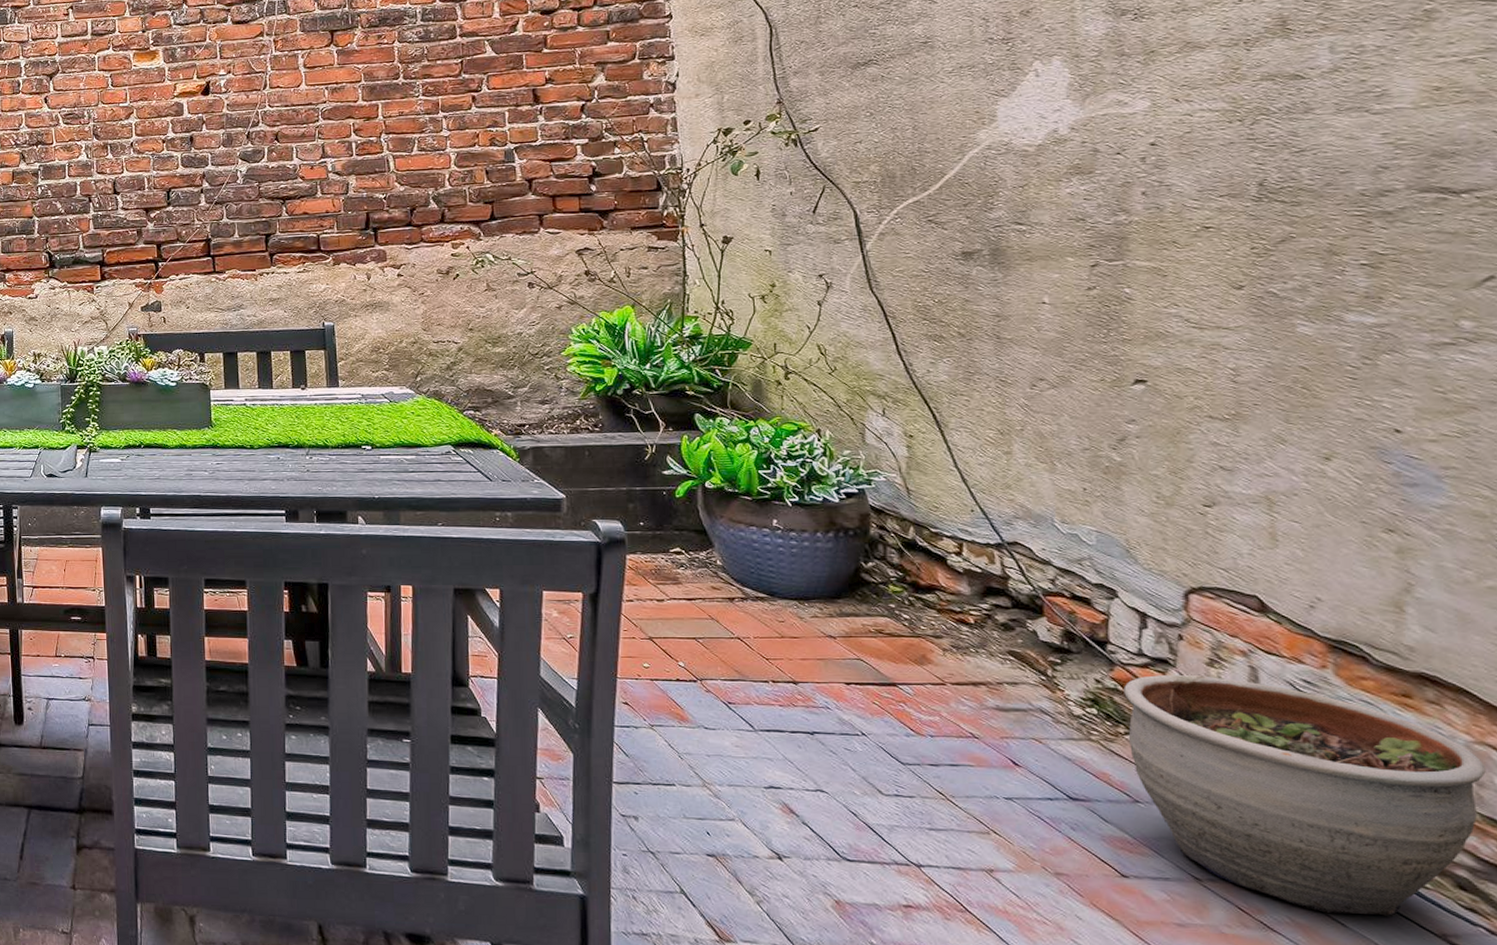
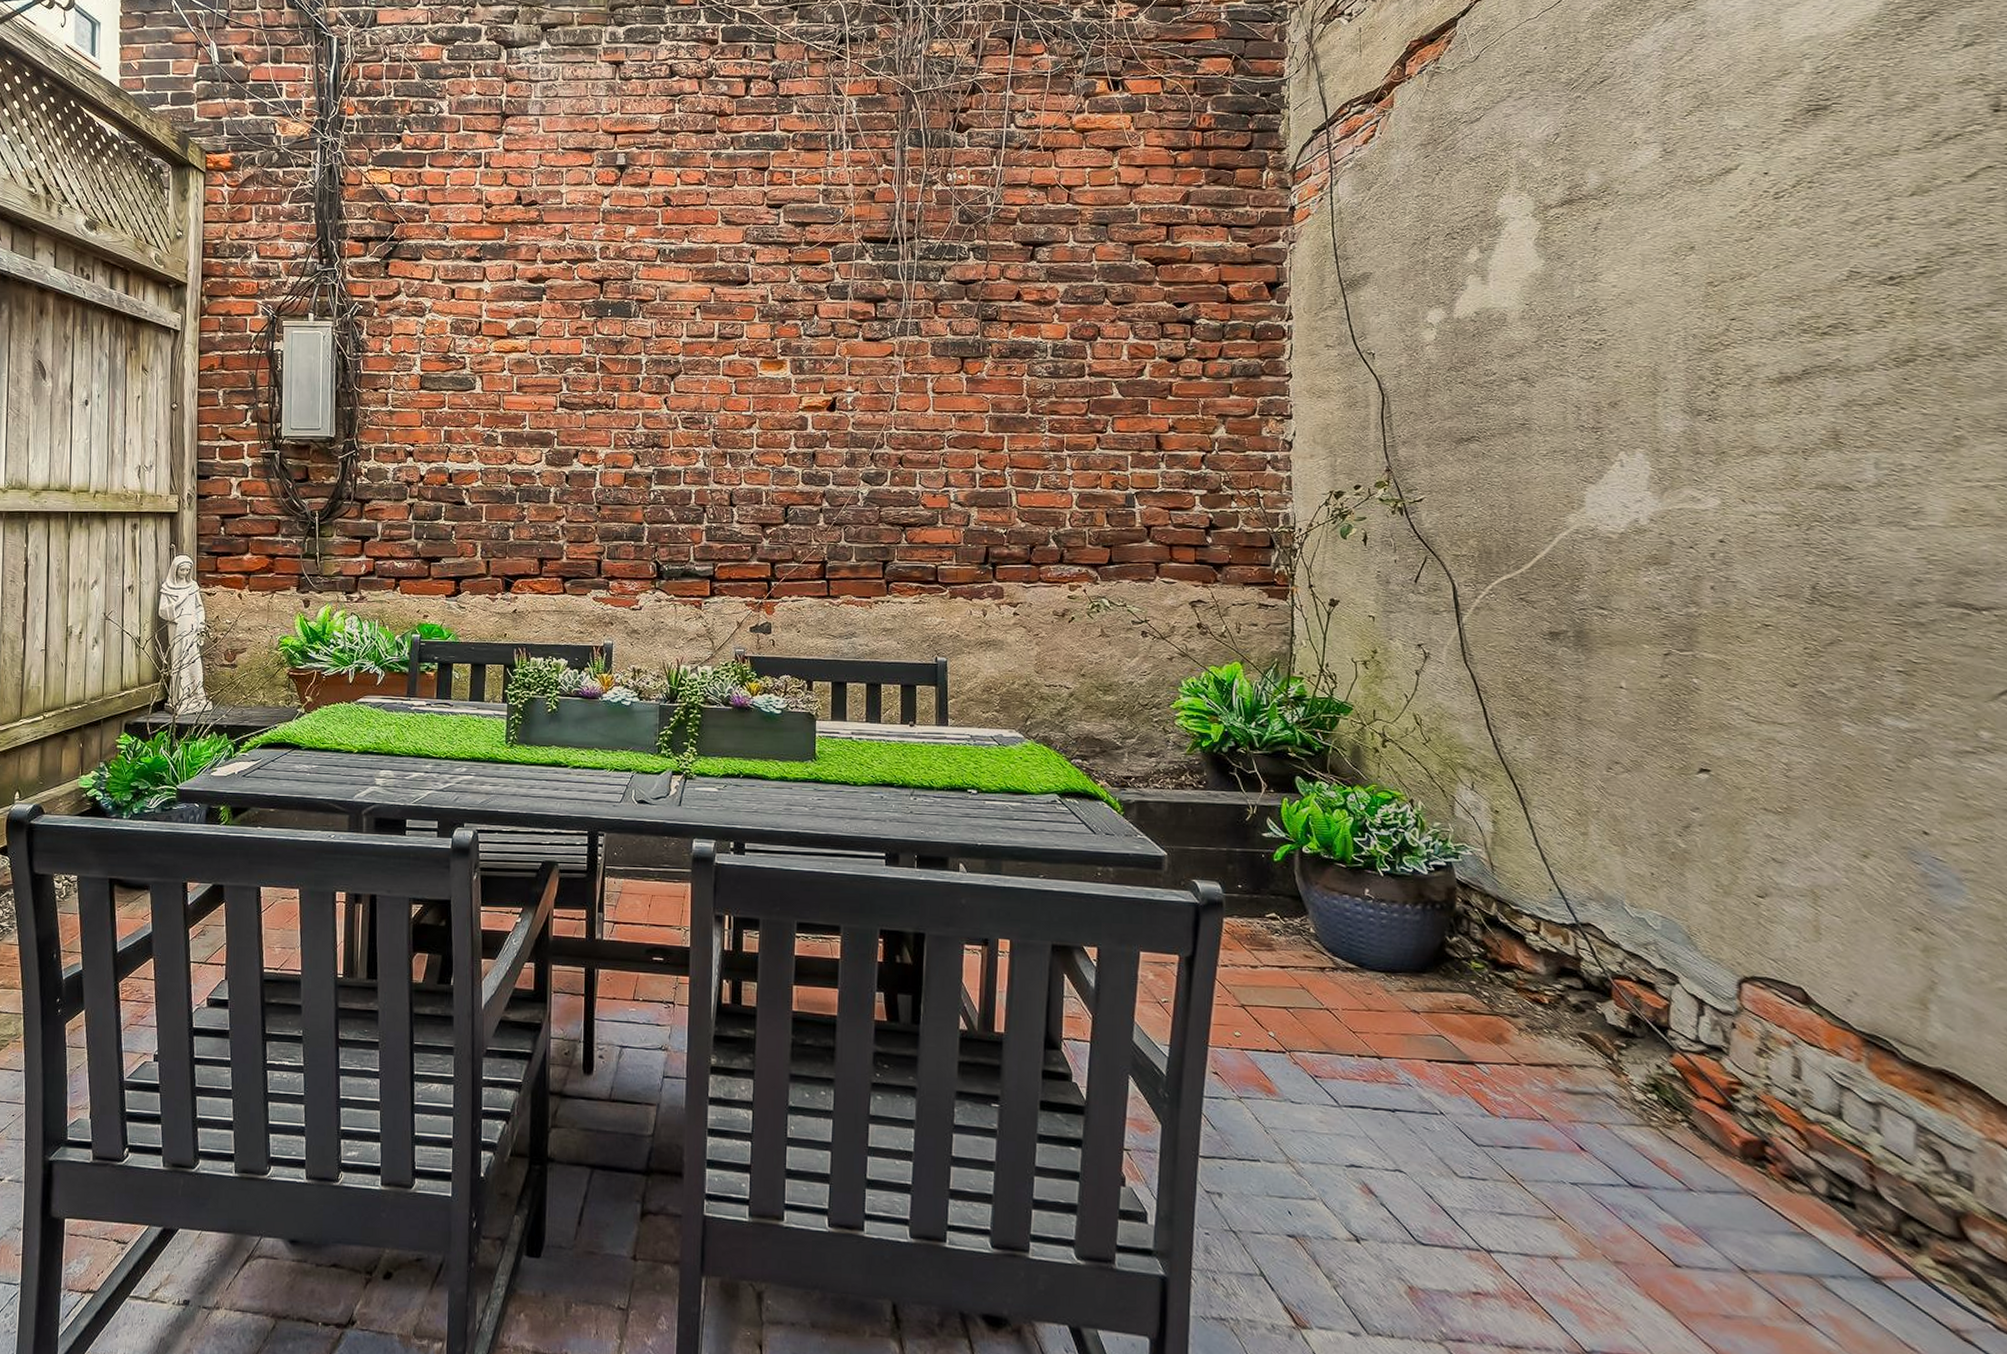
planter pot: present [1124,675,1486,916] -> none [1682,1063,1995,1311]

